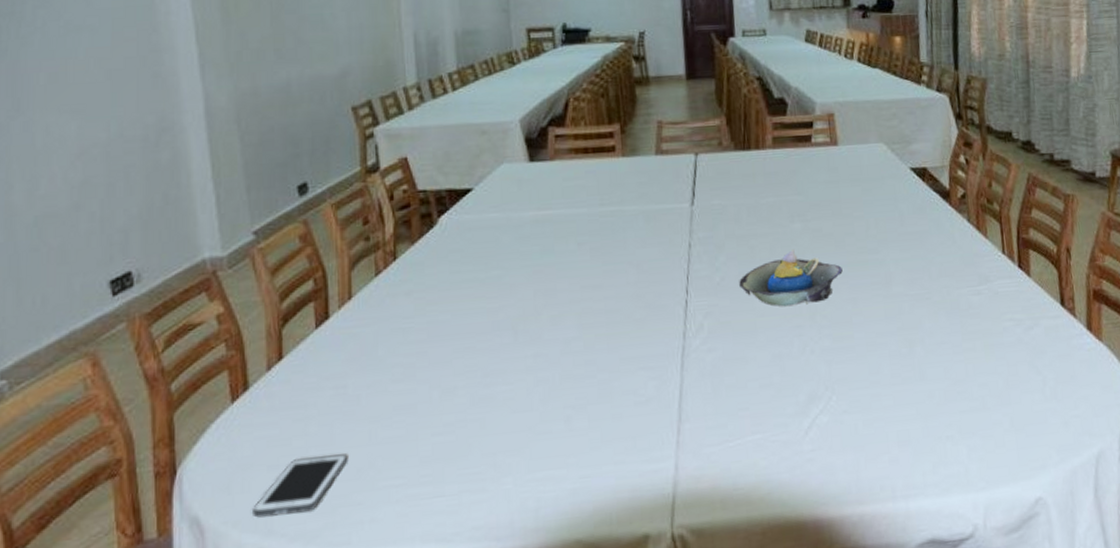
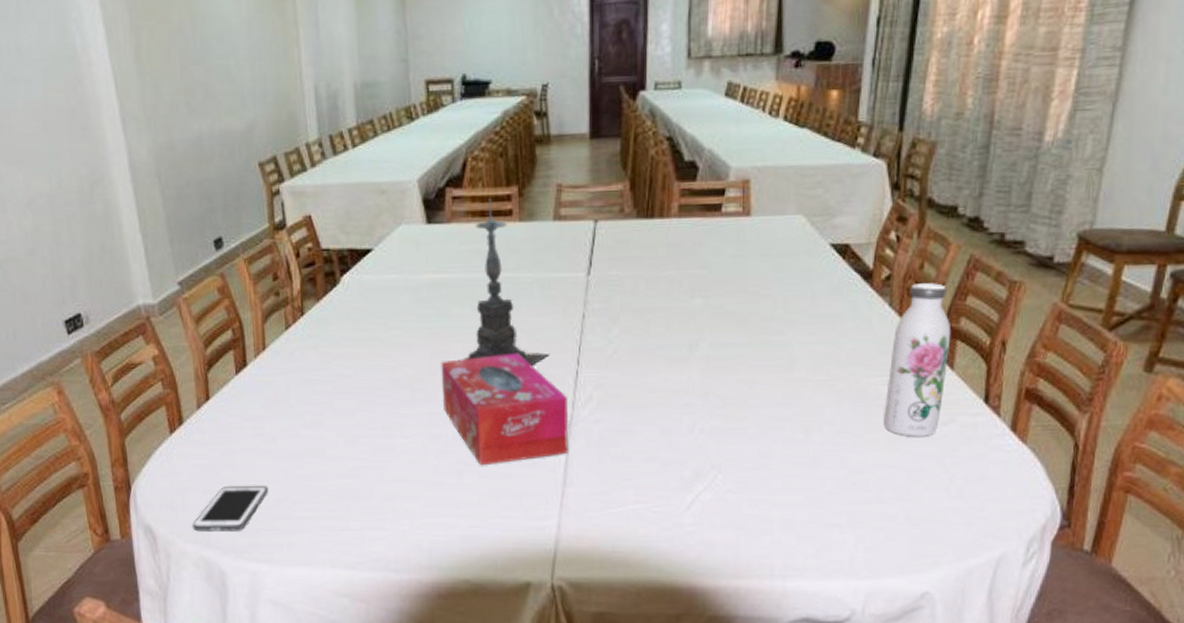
tissue box: none [546,286,682,407] -> present [441,353,569,465]
candle holder: none [569,135,658,298] -> present [463,197,549,365]
decorative bowl: present [739,250,843,307] -> none [632,326,742,384]
water bottle: none [975,199,1026,343] -> present [884,283,952,437]

